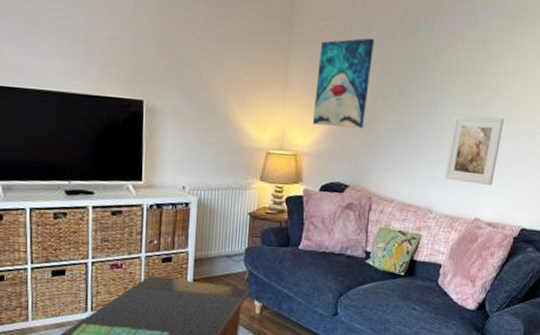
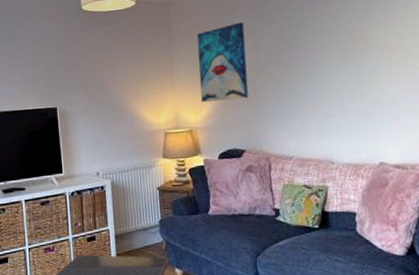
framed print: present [443,115,504,186] -> none [334,65,390,131]

